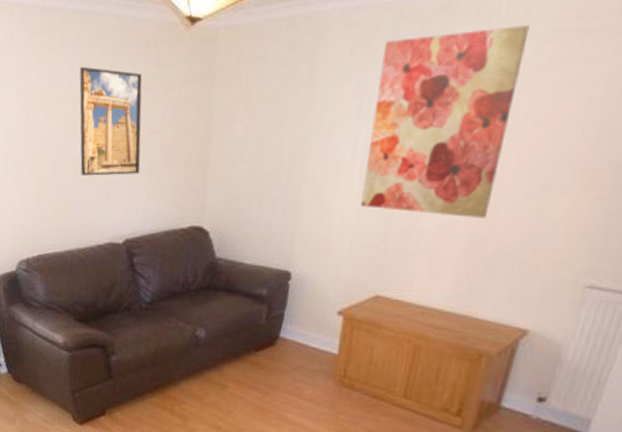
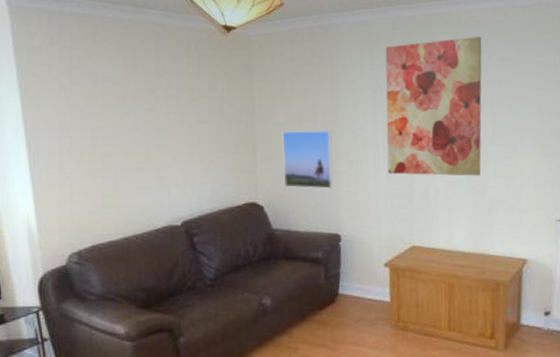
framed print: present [79,66,143,176] -> none [125,66,192,165]
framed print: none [235,146,299,219] -> present [282,130,333,189]

